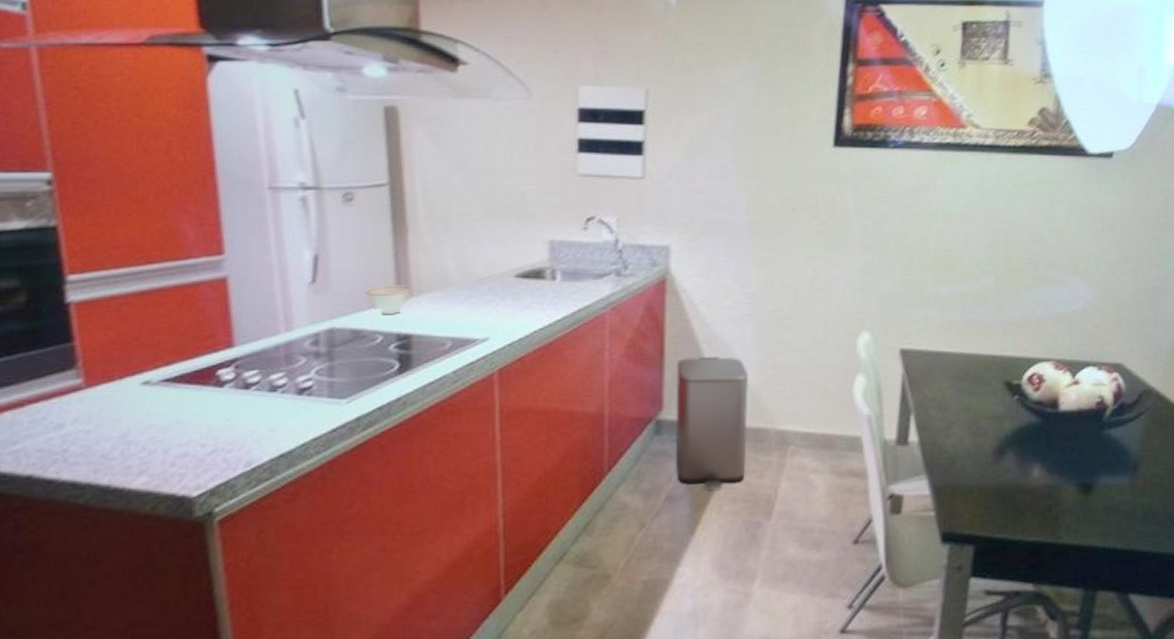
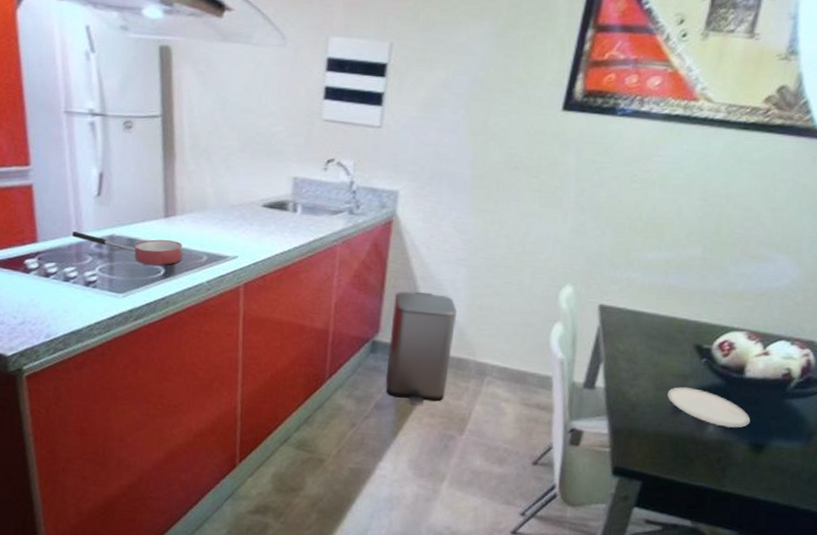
frying pan: none [280,327,422,361] -> present [72,230,183,266]
bowl: present [365,284,413,315] -> none [139,203,178,229]
plate: none [985,430,1074,470] -> present [667,387,751,428]

